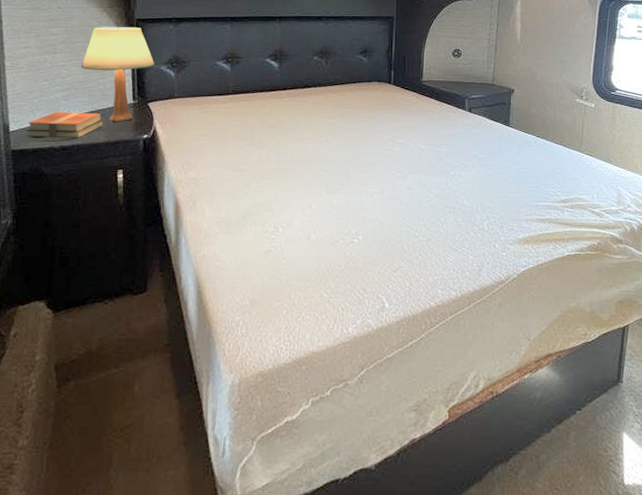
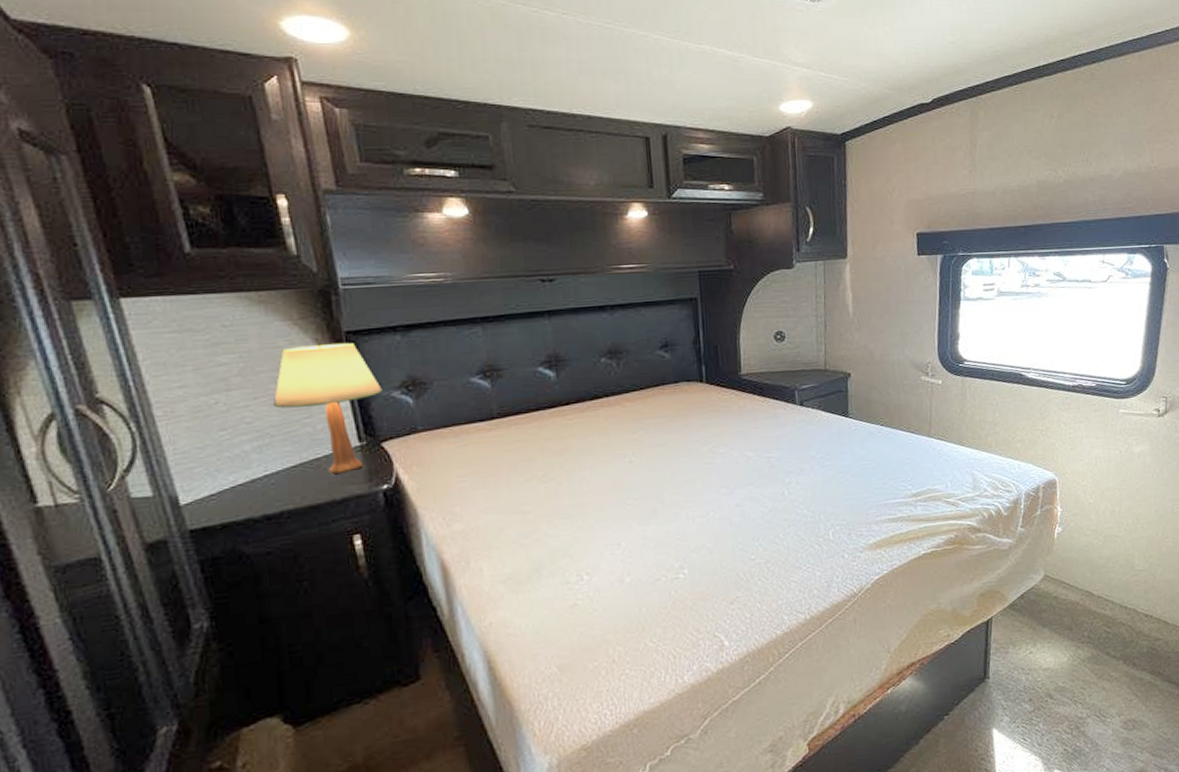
books: present [26,111,105,139] -> none [206,465,323,509]

